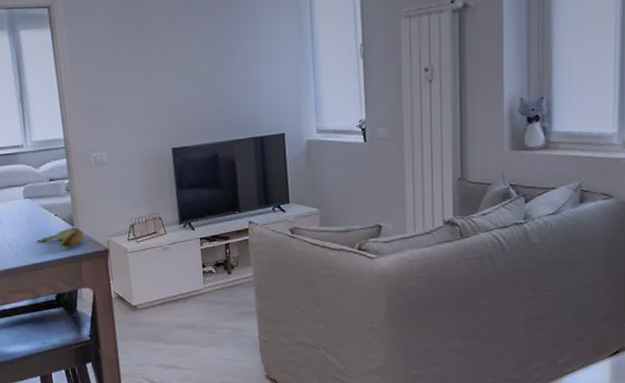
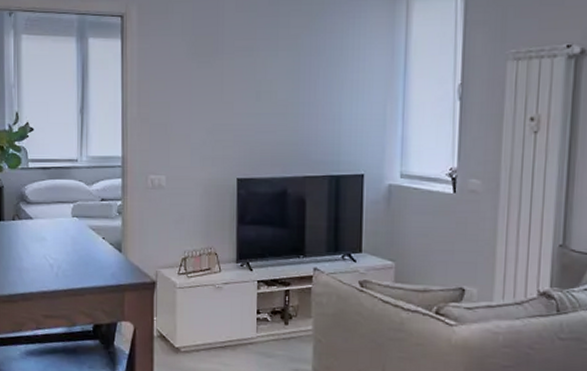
banana: present [37,227,84,248] -> none [80,254,131,275]

